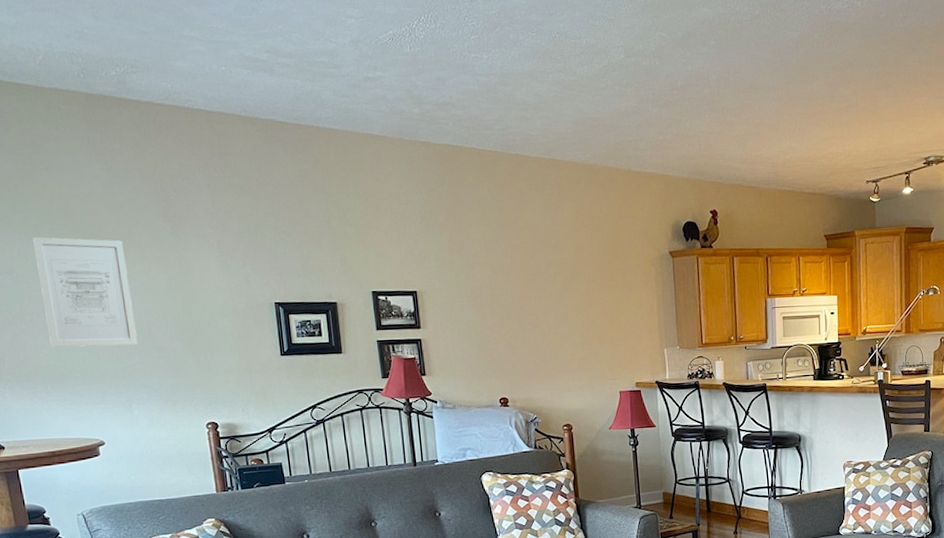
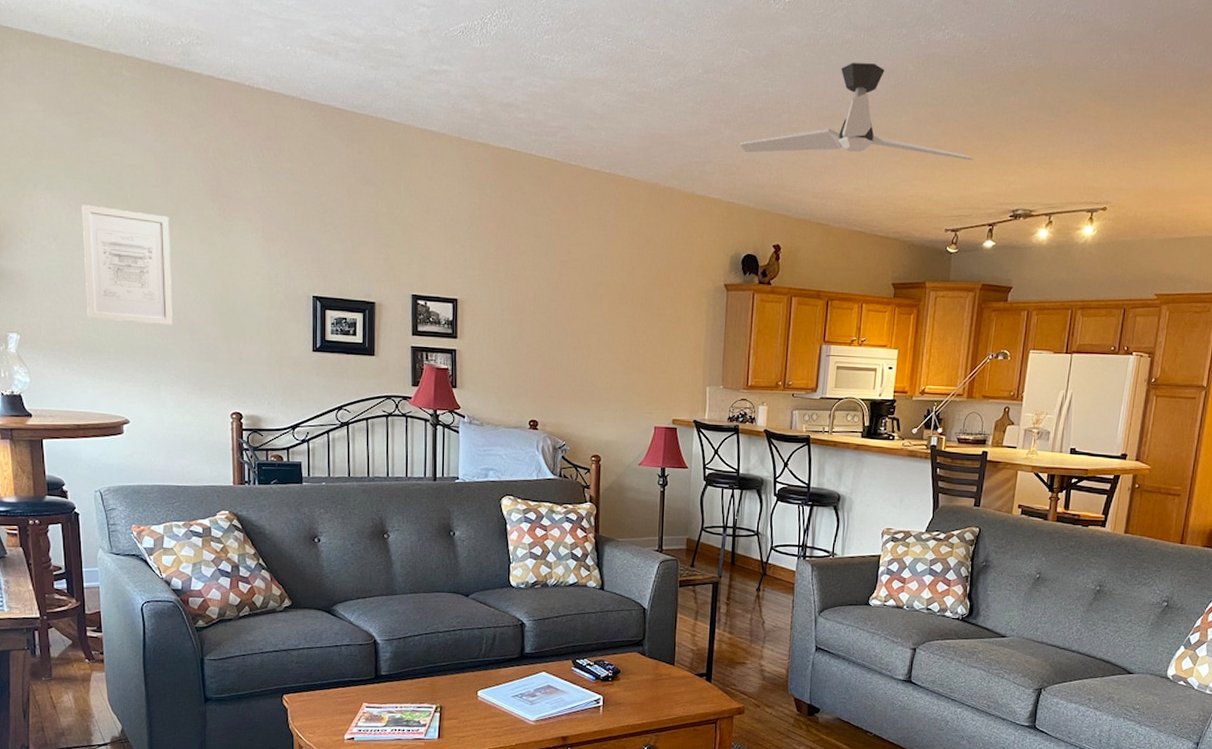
ceiling fan: none [667,36,884,128] -> present [740,63,973,161]

